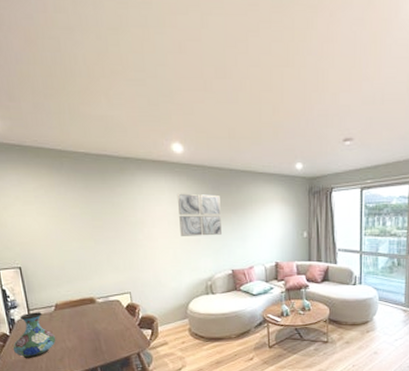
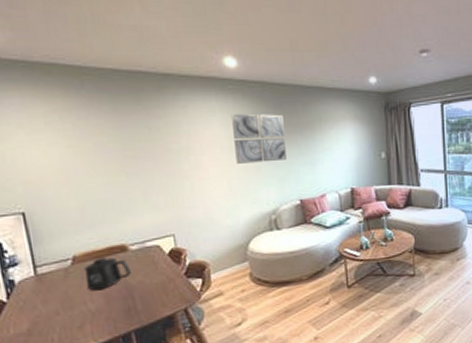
vase: present [12,312,56,358] -> none [11,268,74,330]
mug: none [63,307,98,333] -> present [83,258,131,291]

